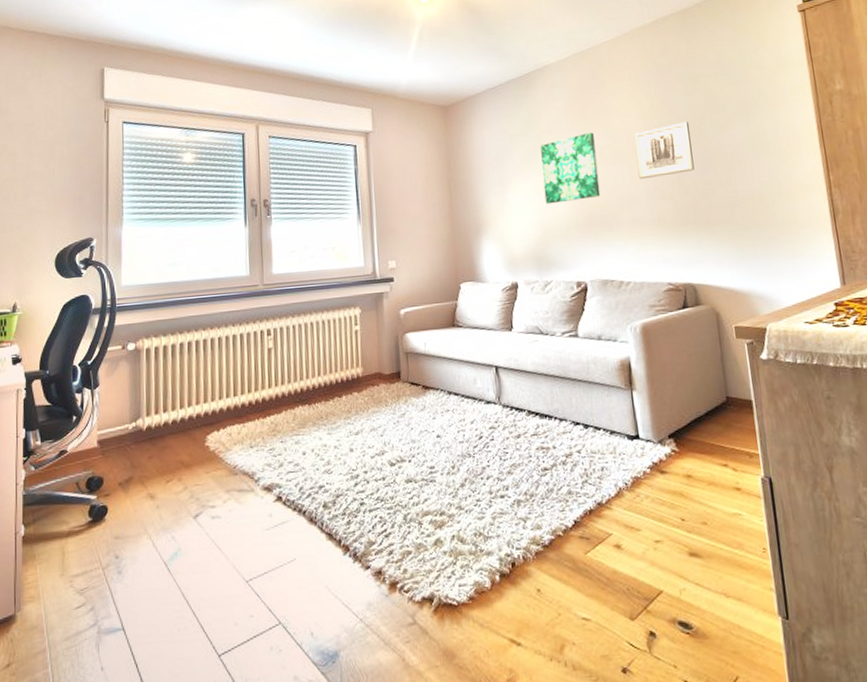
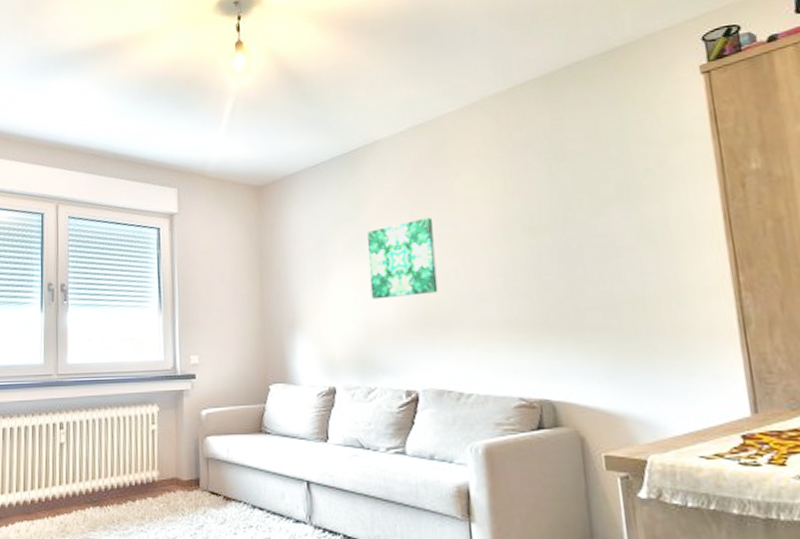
wall art: present [633,122,695,180] -> none [481,207,557,274]

